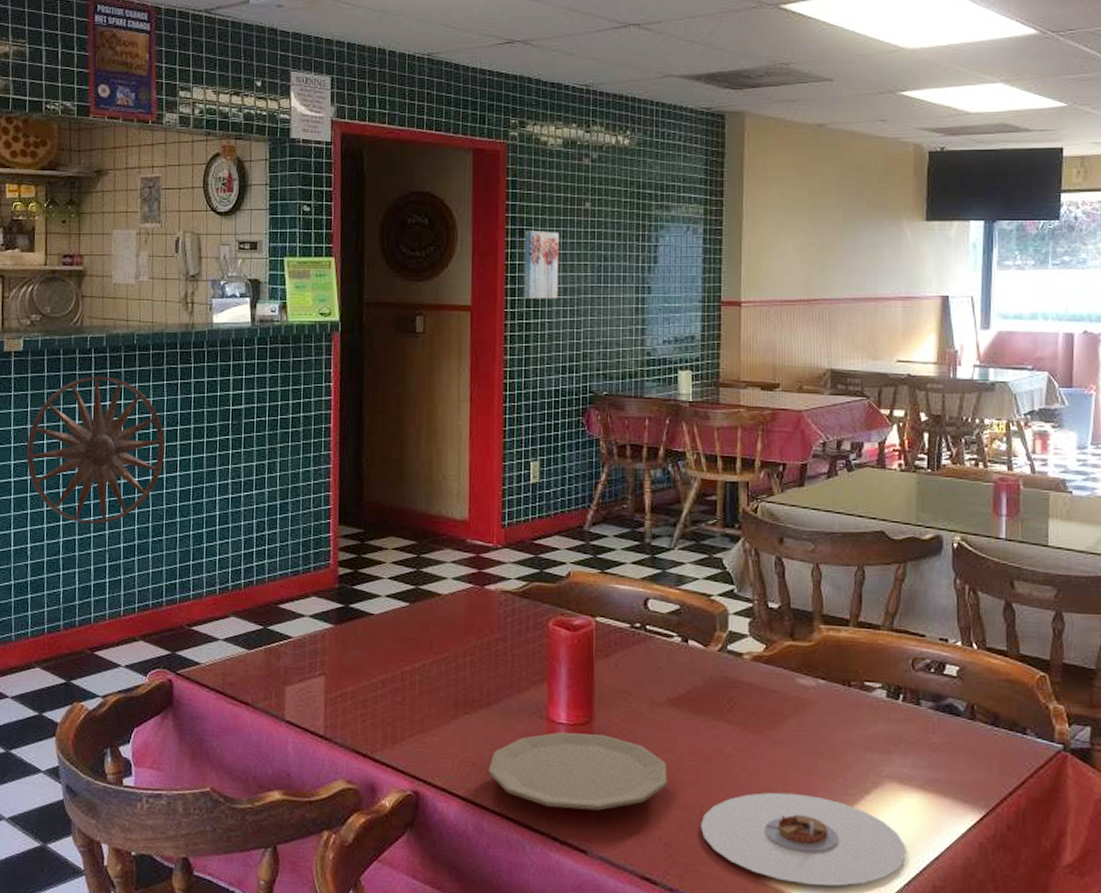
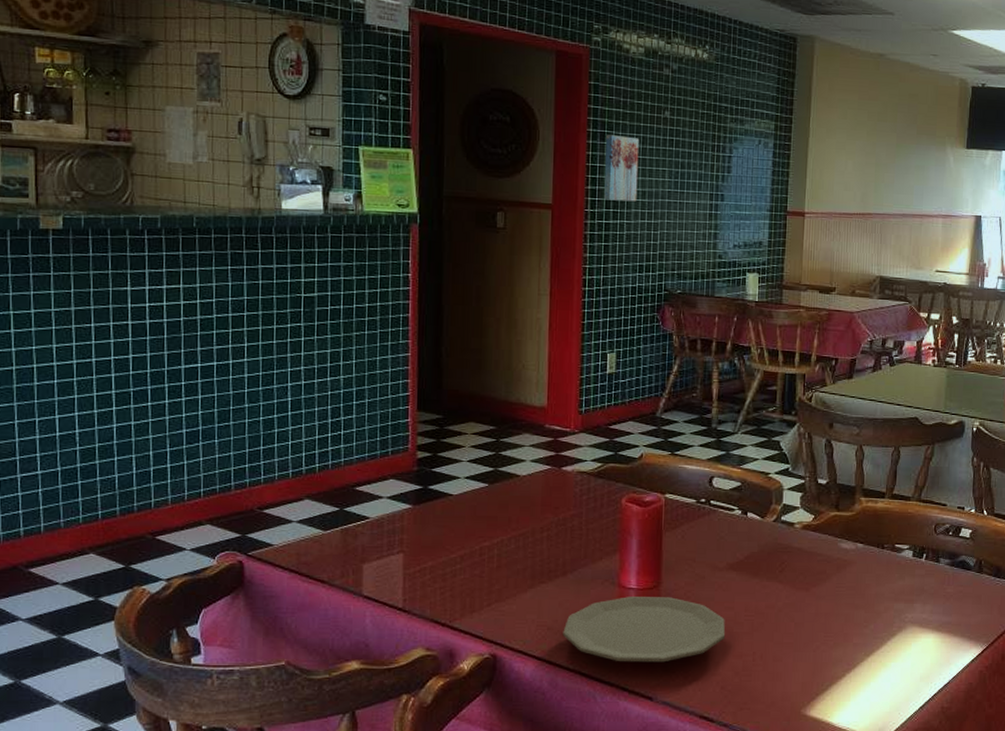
wall art: present [26,376,165,525] -> none [70,258,230,410]
plate: present [700,792,907,886] -> none [752,639,922,713]

